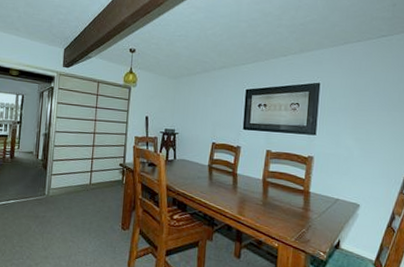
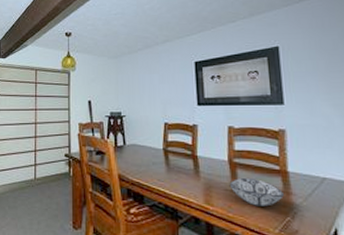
decorative bowl: none [260,194,304,220] -> present [229,177,285,207]

